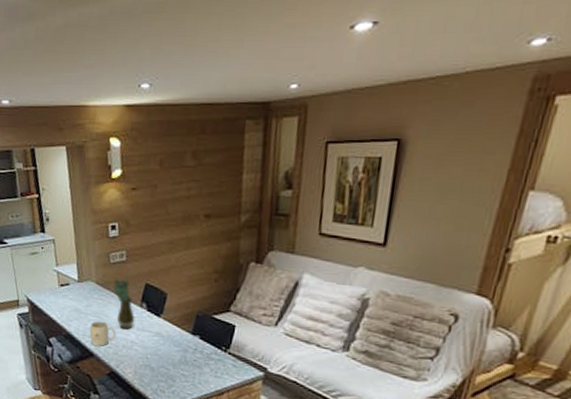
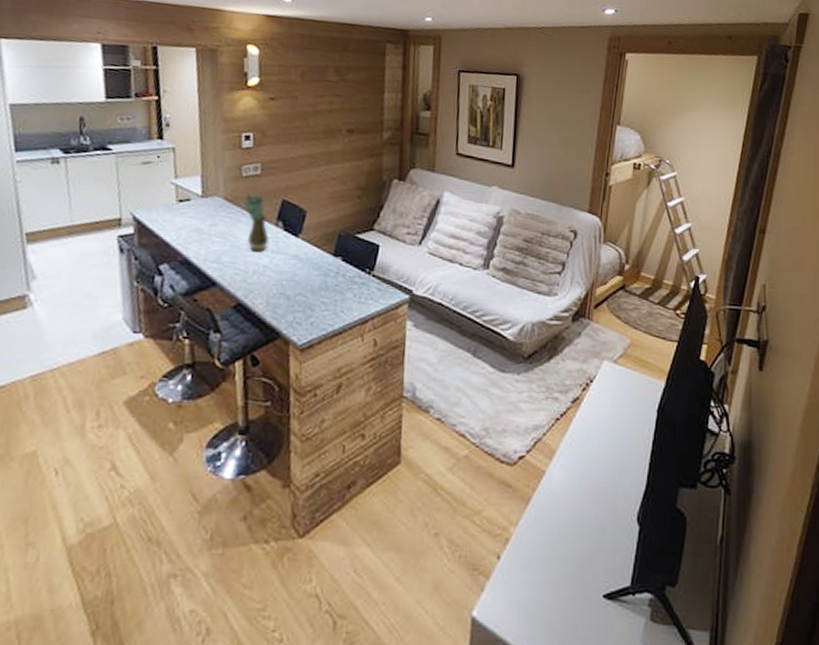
mug: present [89,321,116,347] -> none [213,242,246,274]

